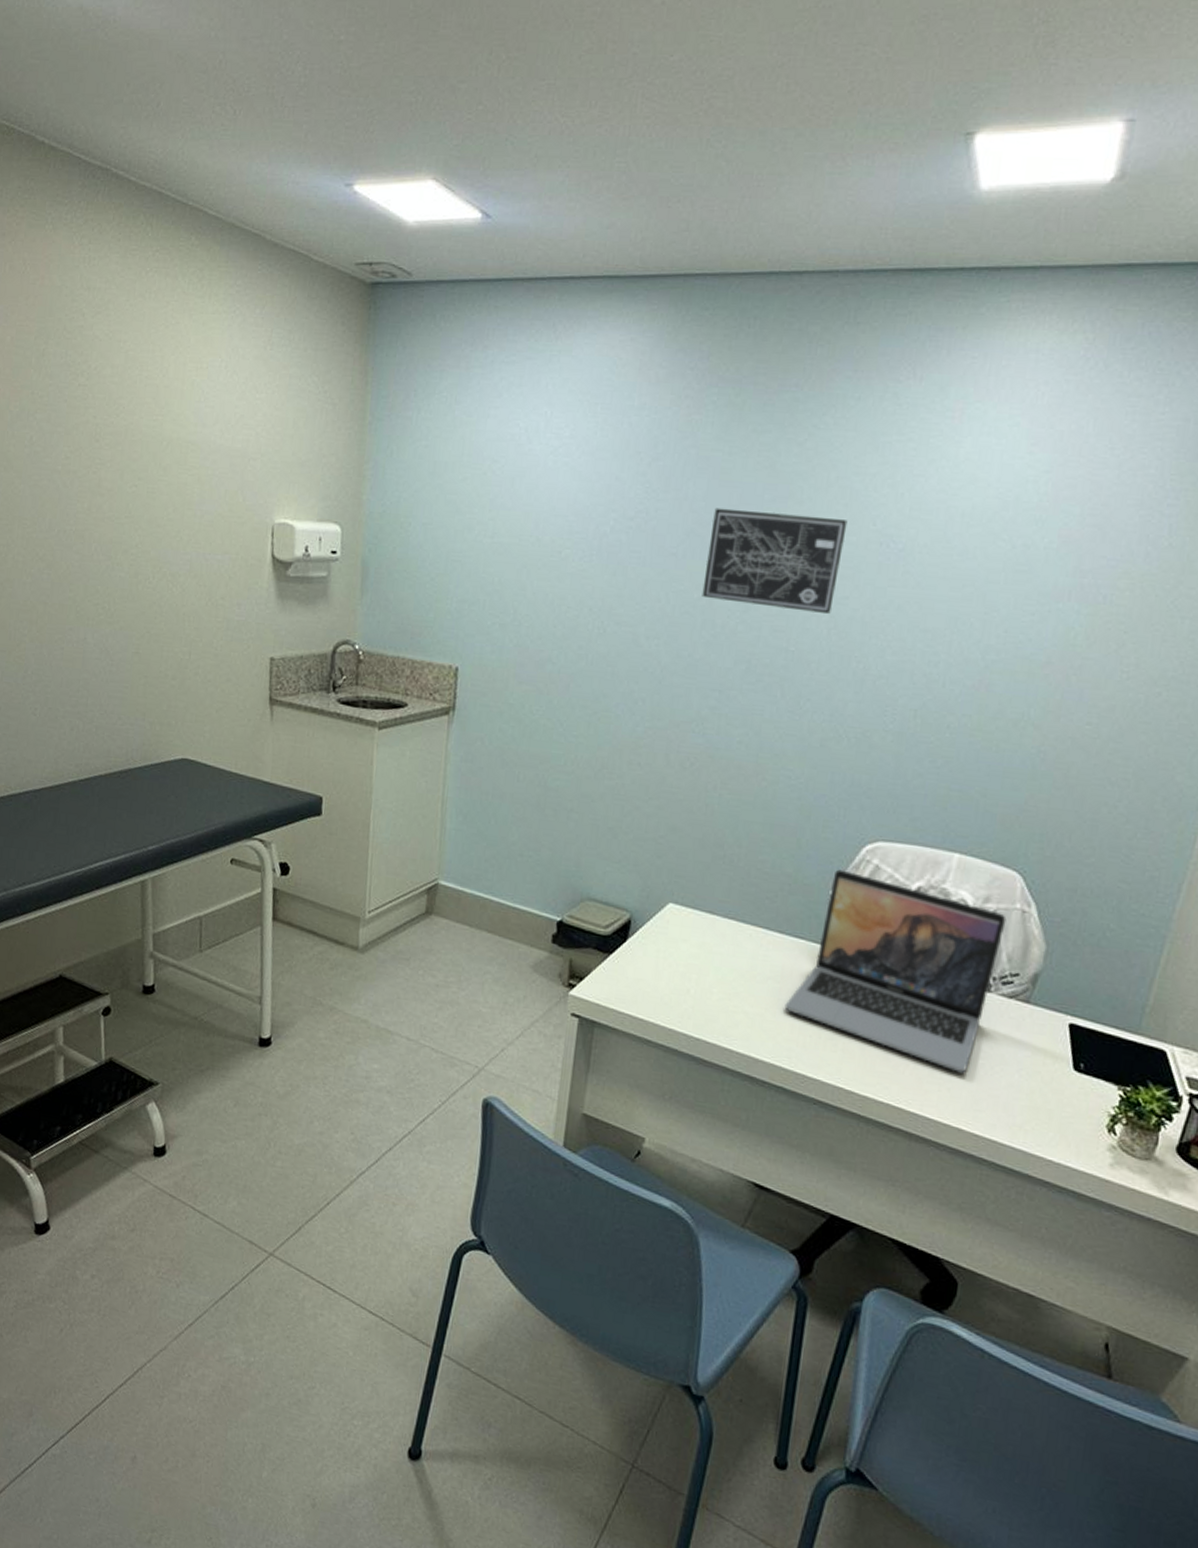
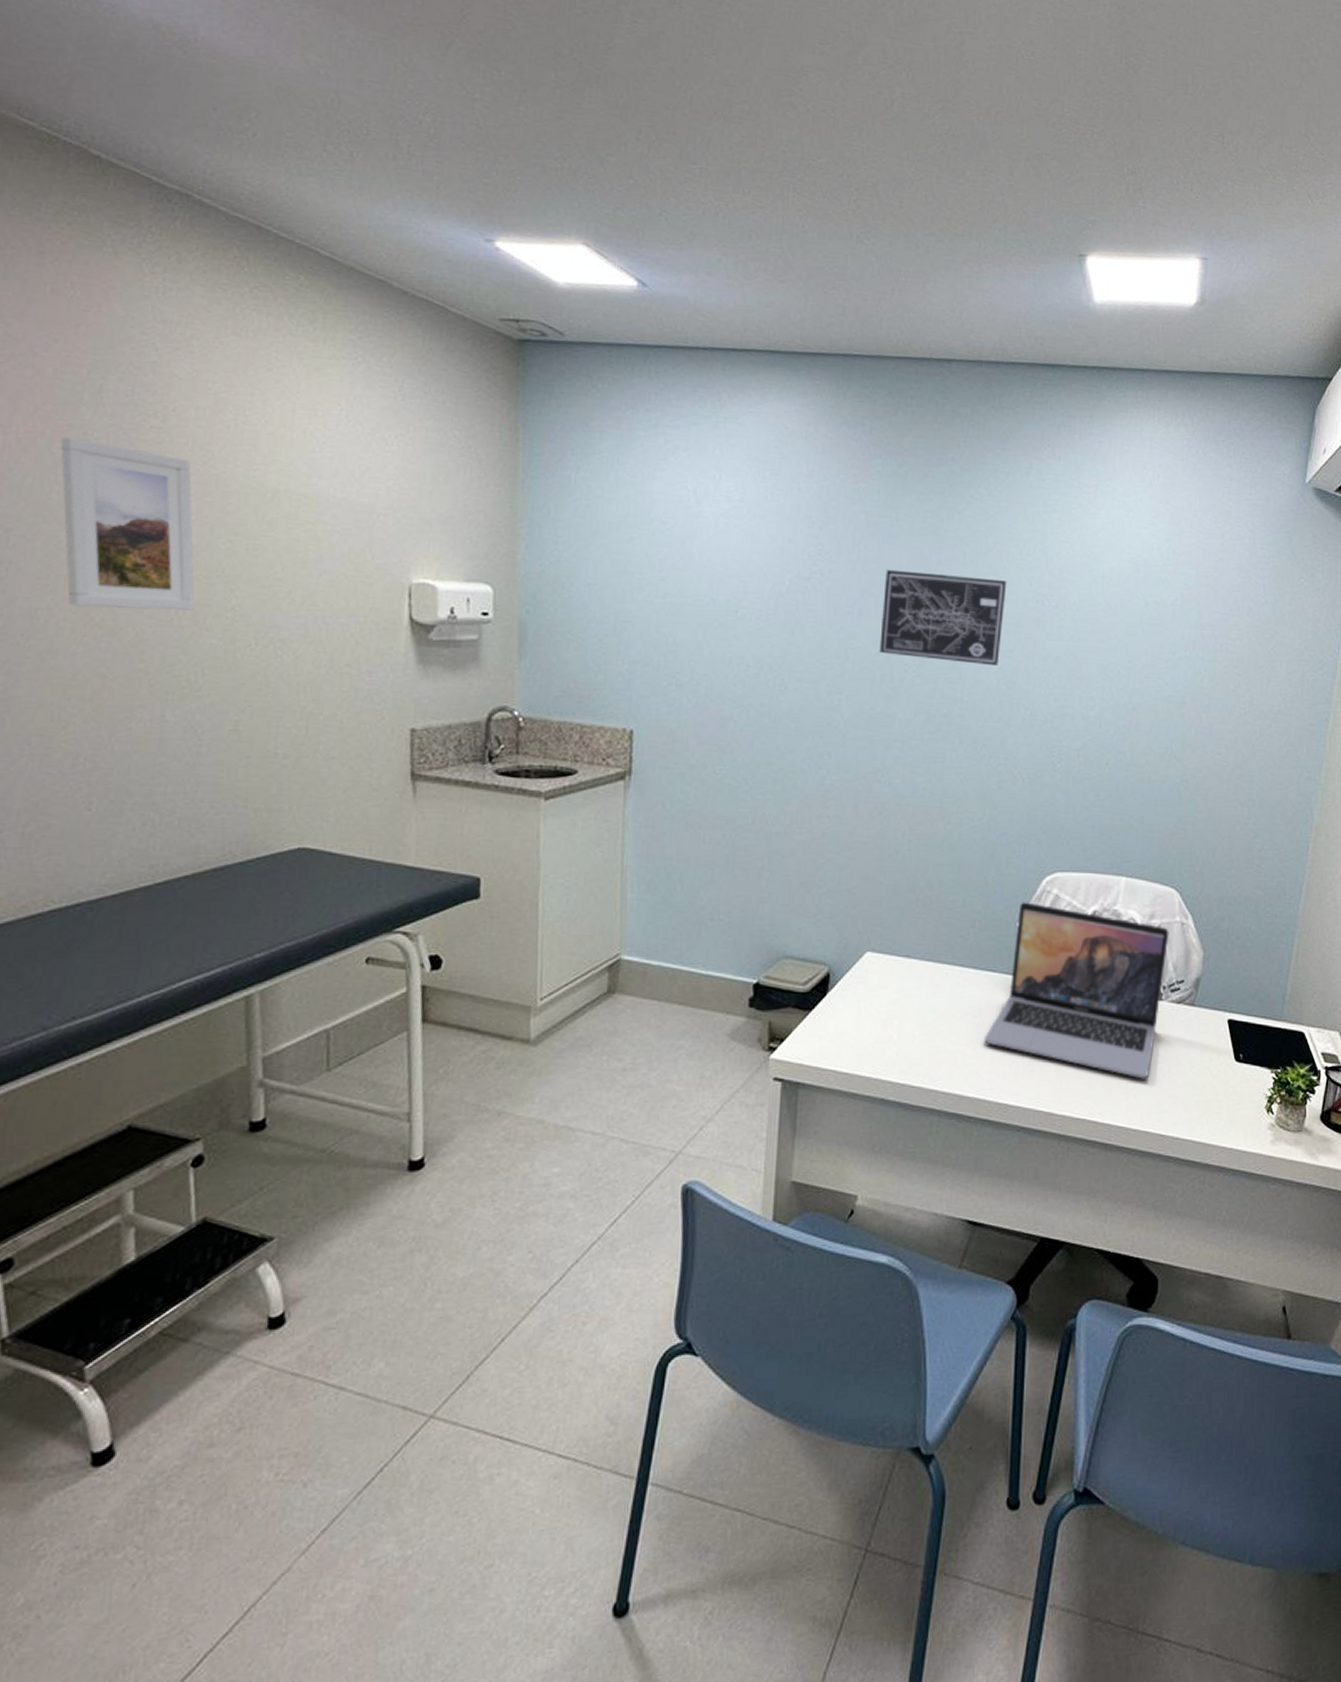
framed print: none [16,396,109,547] -> present [60,436,195,610]

